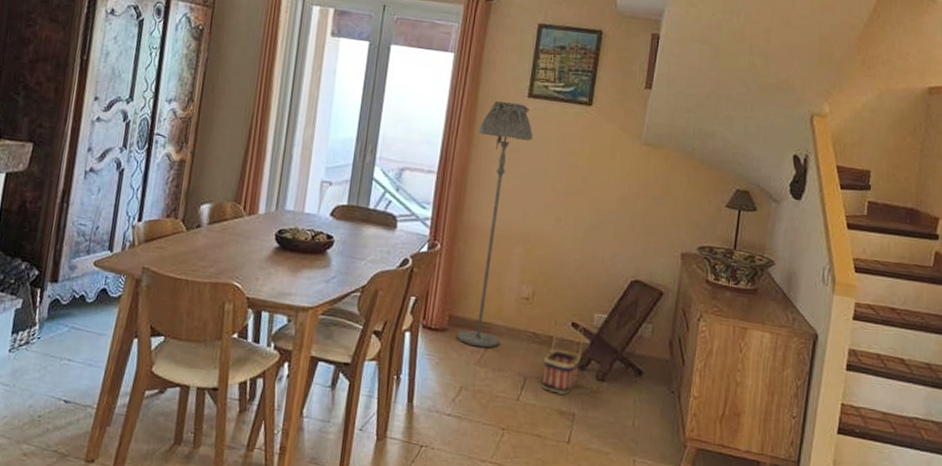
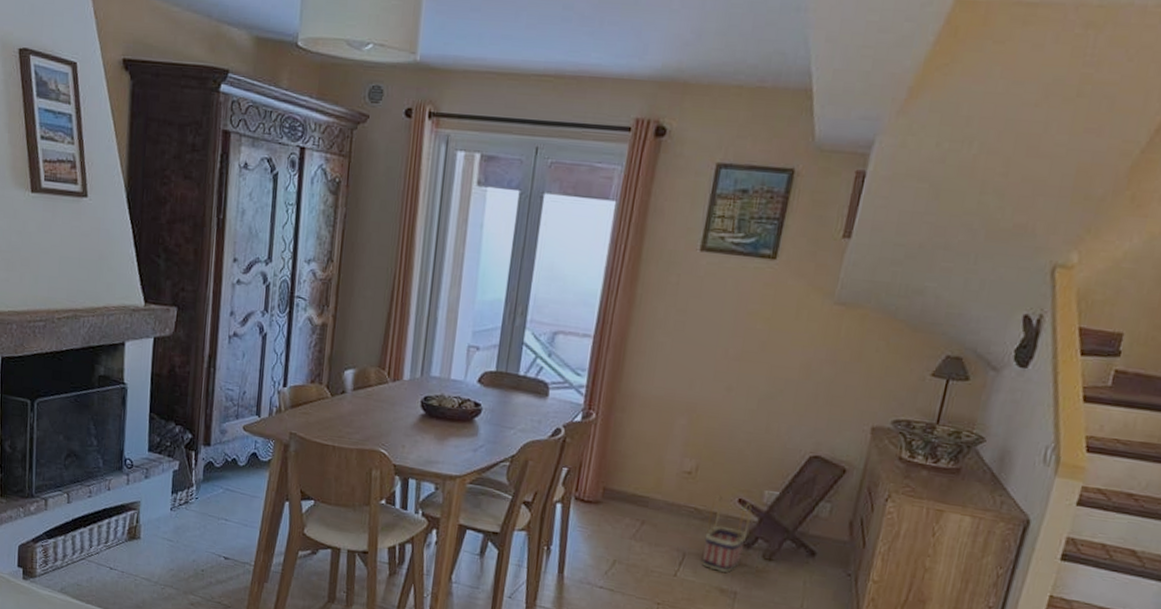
floor lamp: present [456,101,533,348] -> none [610,256,705,522]

